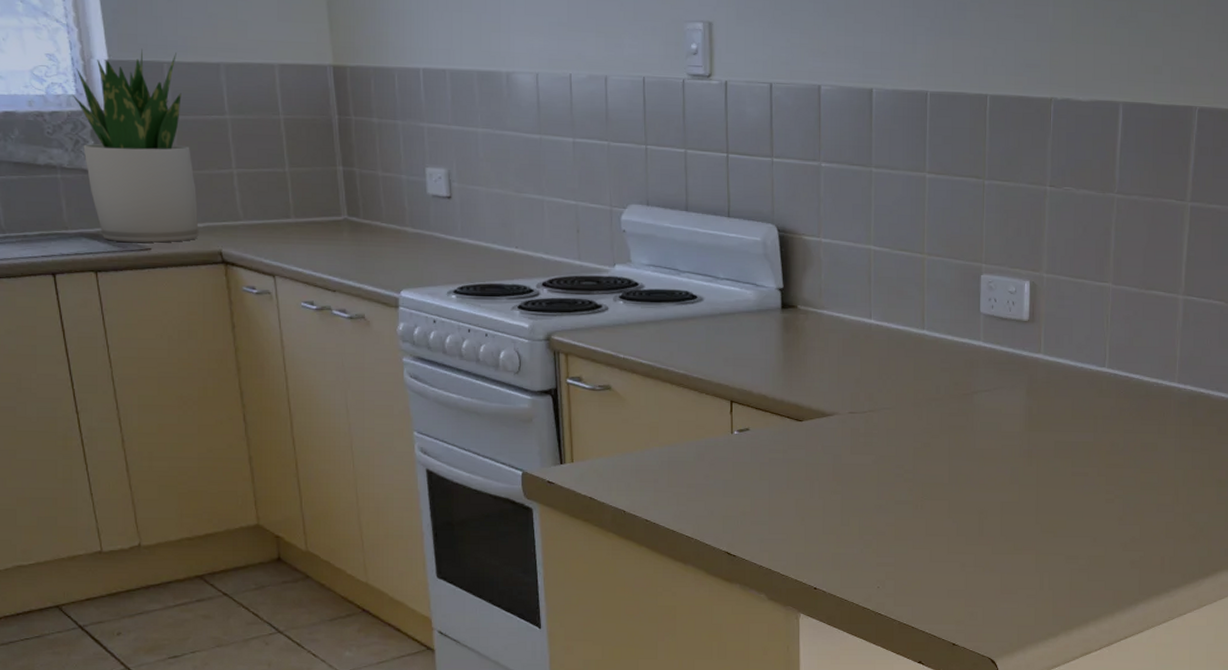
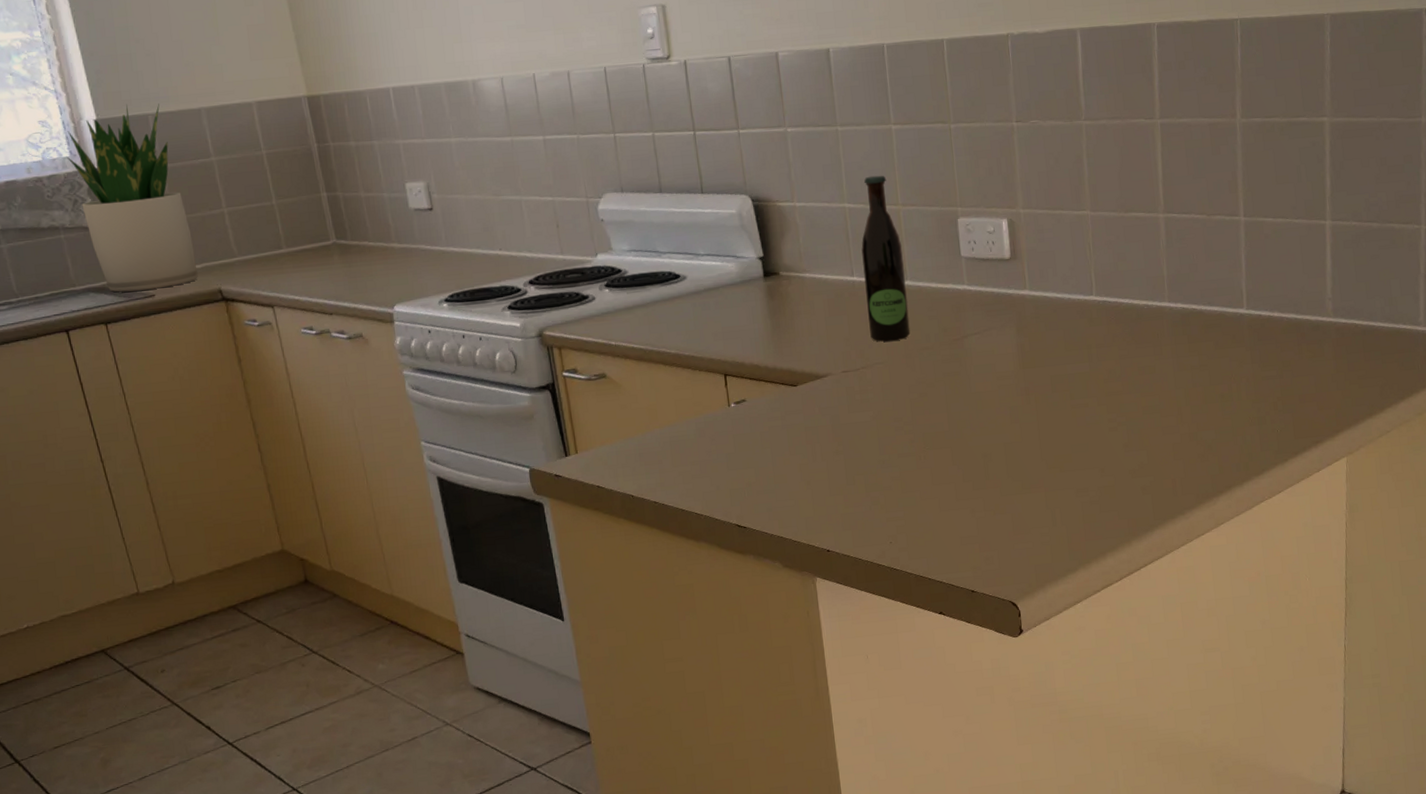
bottle: none [881,221,923,388] -> present [861,175,911,342]

